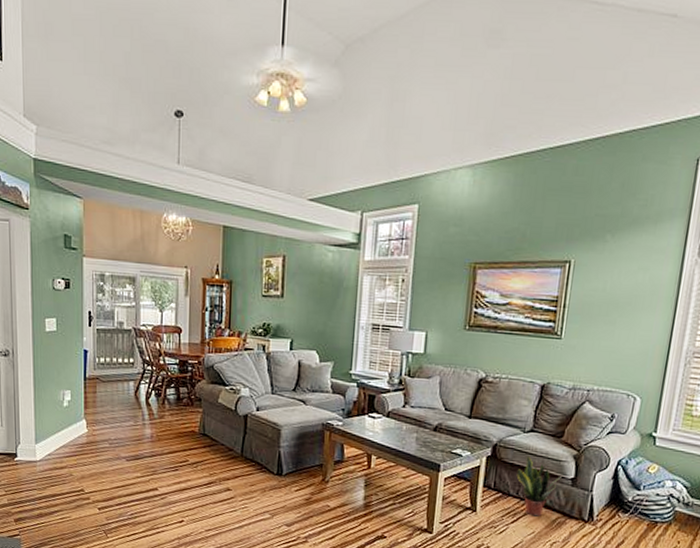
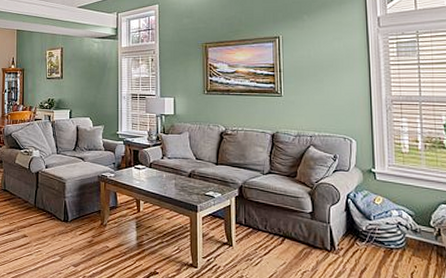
potted plant: present [516,456,562,517] -> none [262,194,301,248]

